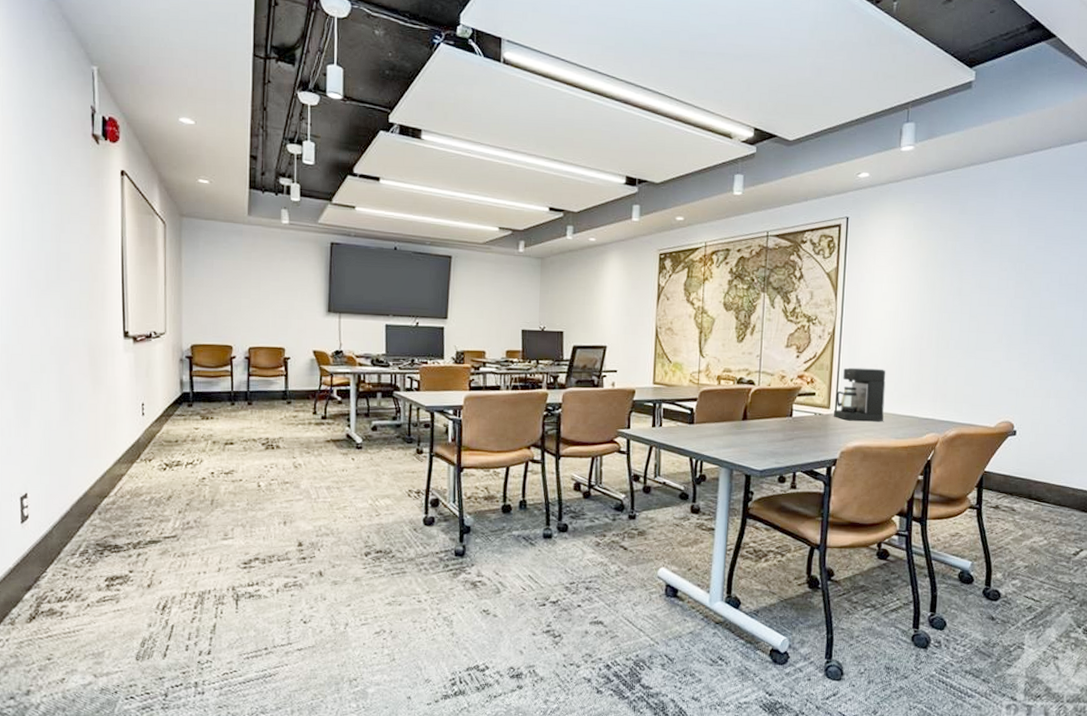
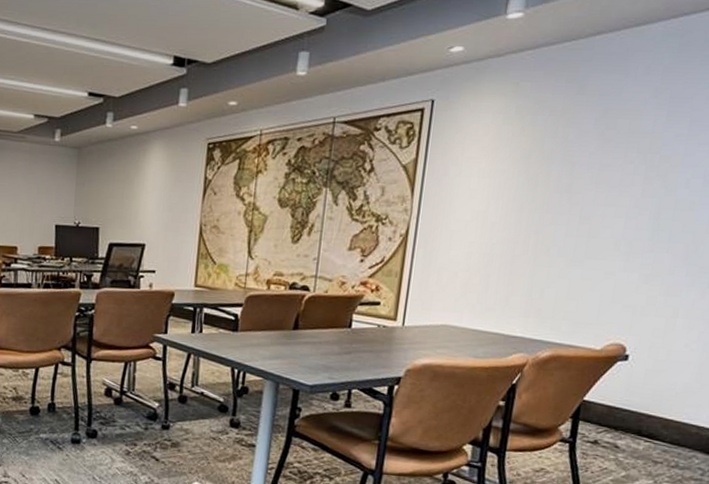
coffee maker: present [833,367,886,422] -> none [400,275,468,338]

